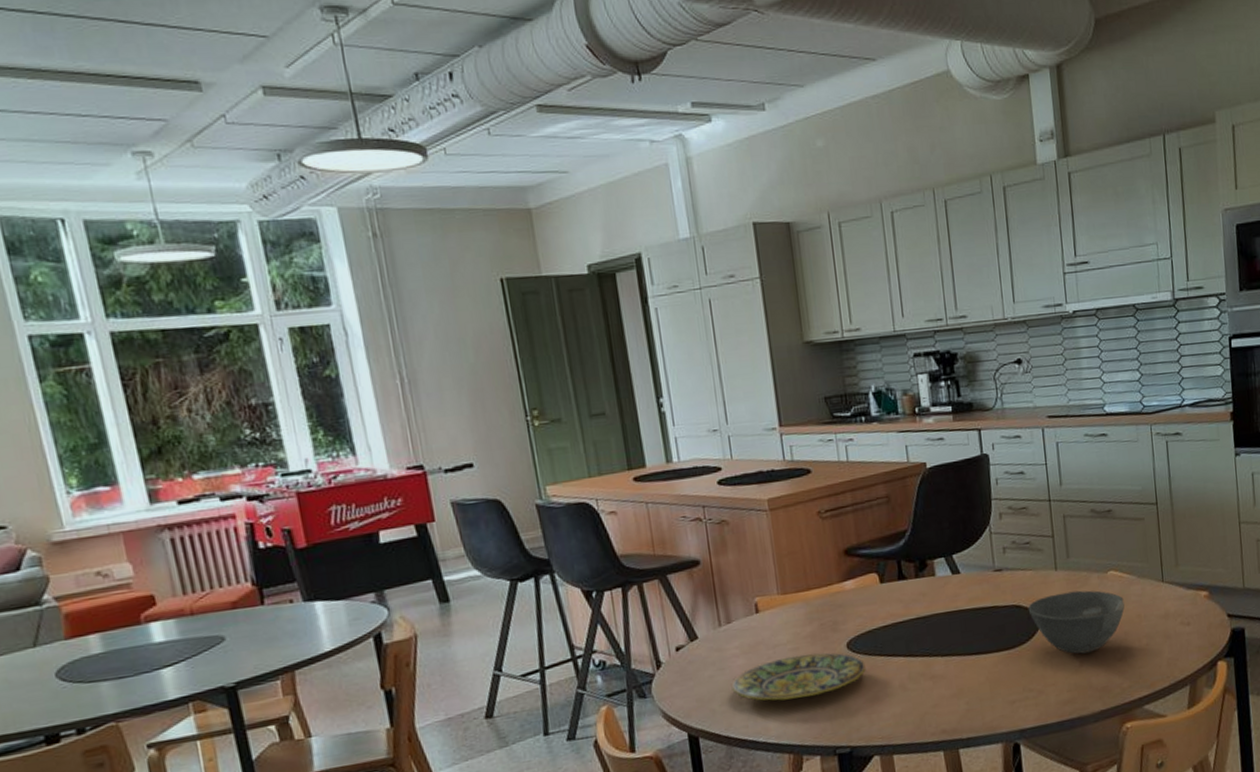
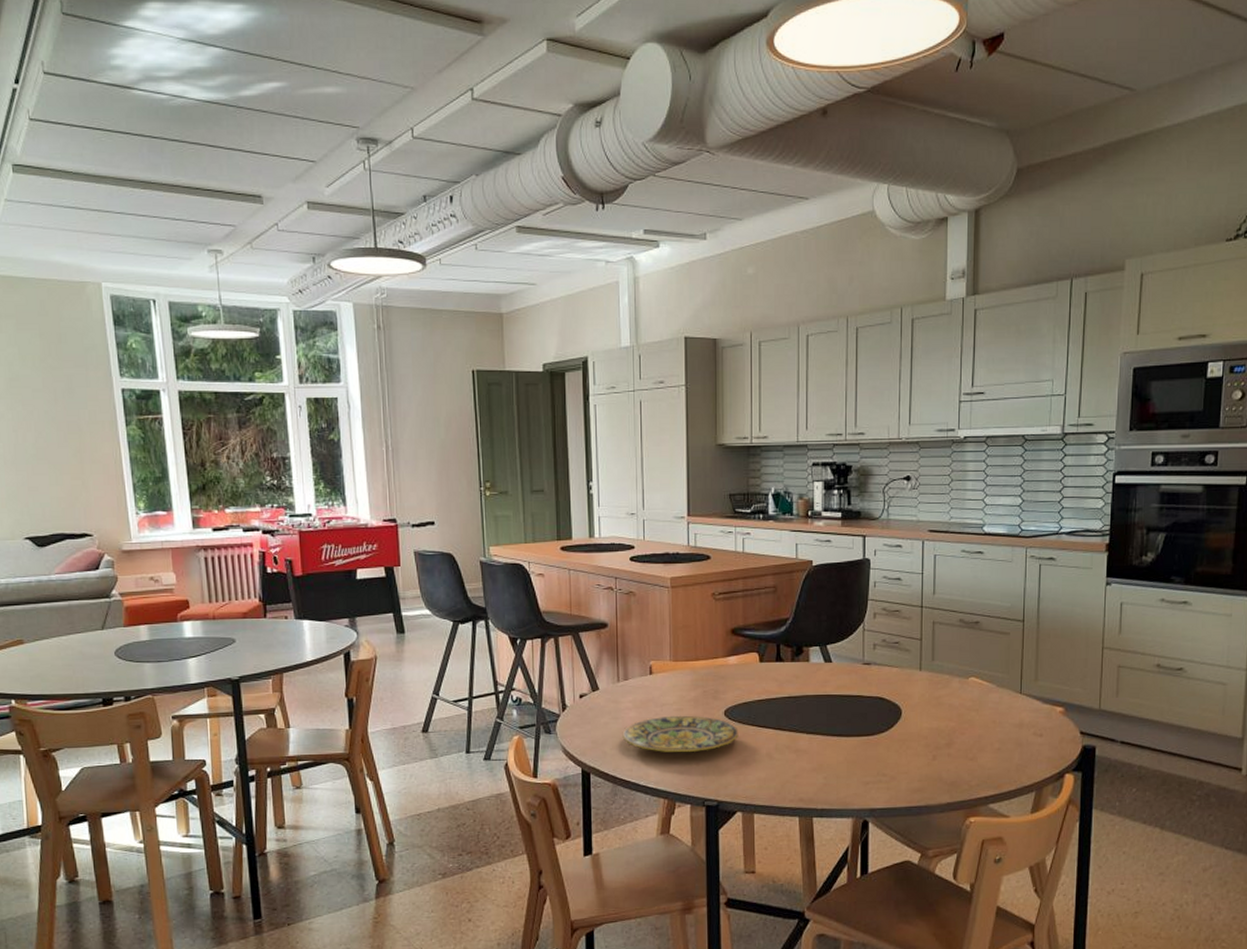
bowl: present [1028,590,1125,654] -> none [890,691,981,749]

